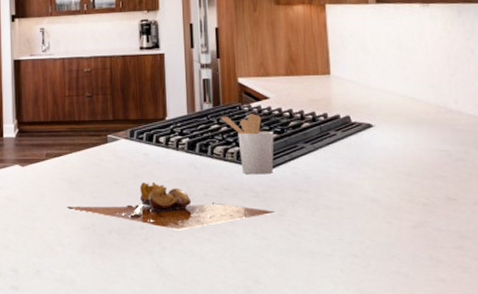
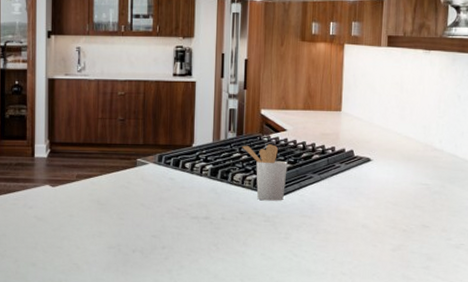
cutting board: present [67,181,275,230] -> none [95,205,282,251]

